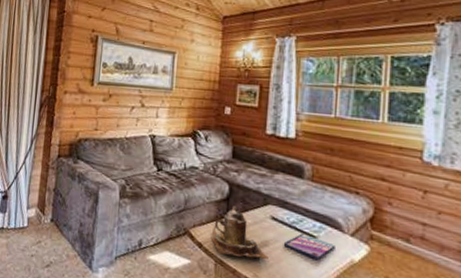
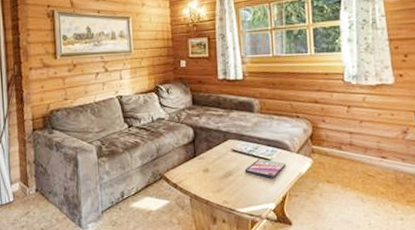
teapot: present [211,206,269,259] -> none [183,146,234,190]

